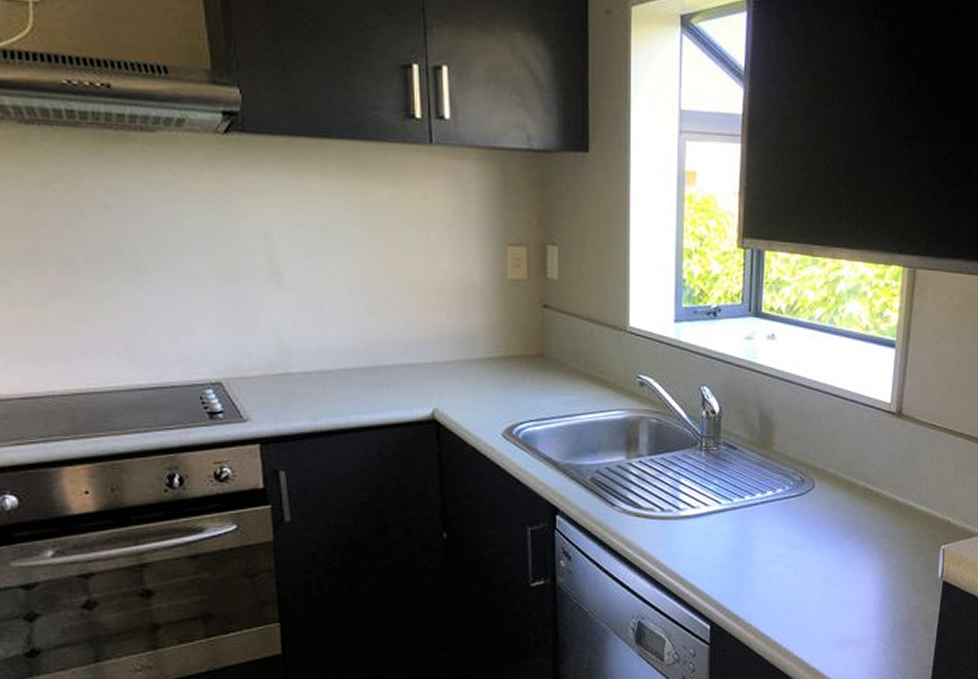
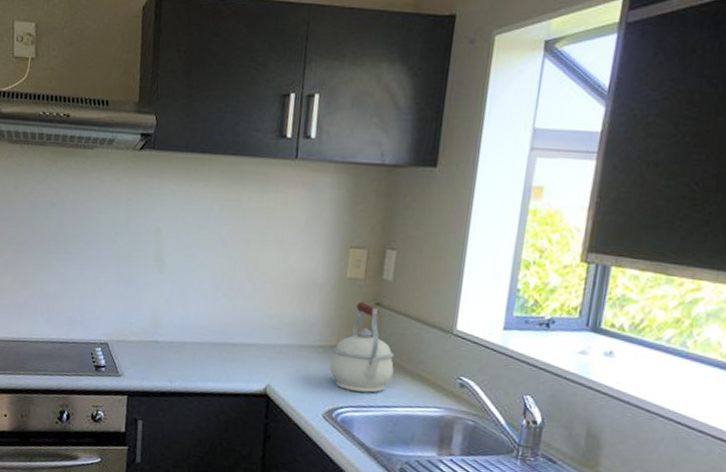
kettle: none [503,304,571,403] -> present [330,301,394,393]

